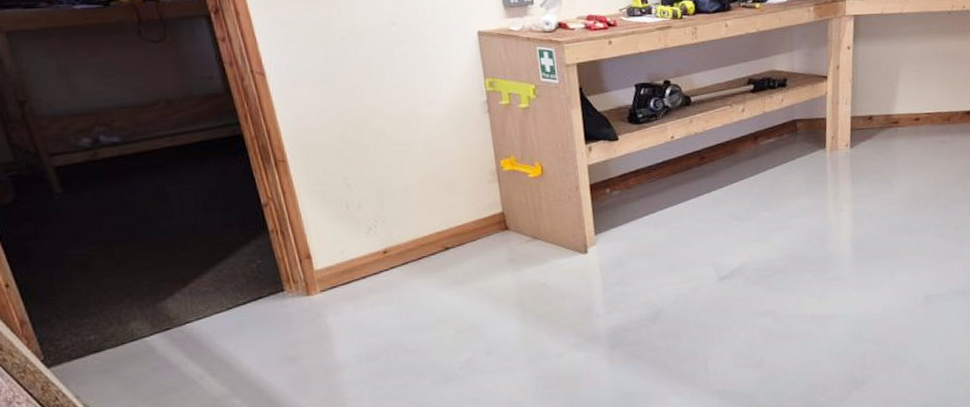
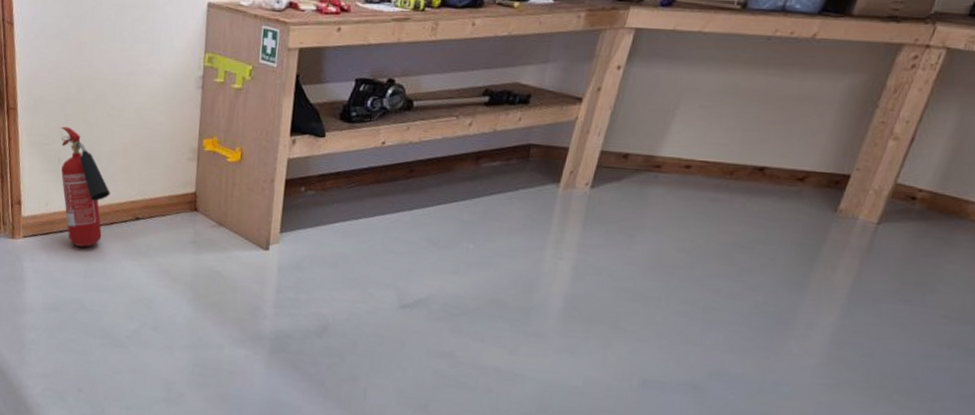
fire extinguisher: none [343,170,413,289] -> present [61,126,111,247]

